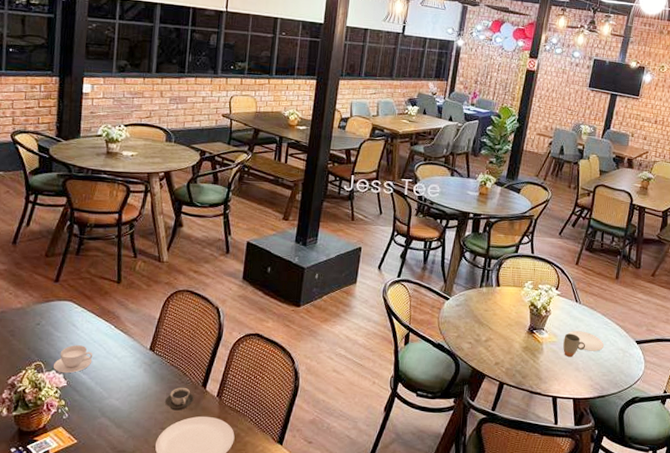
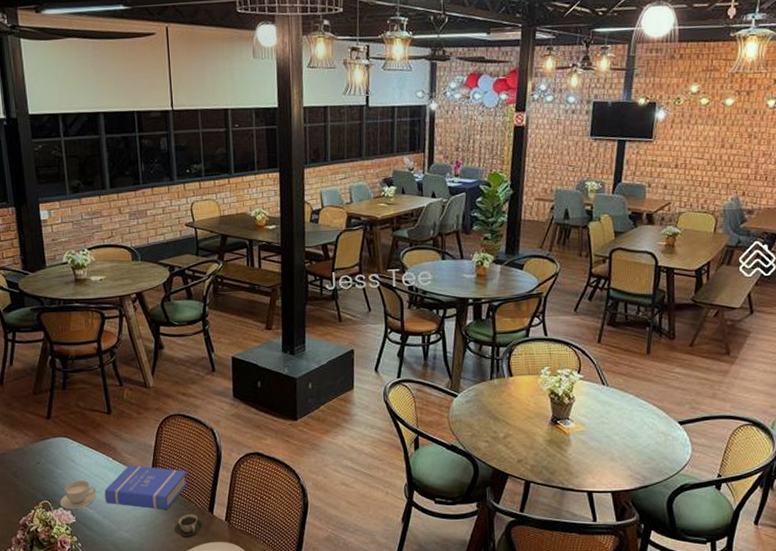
book: none [100,334,187,381] -> present [104,465,188,510]
mug: present [563,333,586,357] -> none [593,420,620,446]
plate: present [567,330,605,352] -> none [597,416,642,438]

